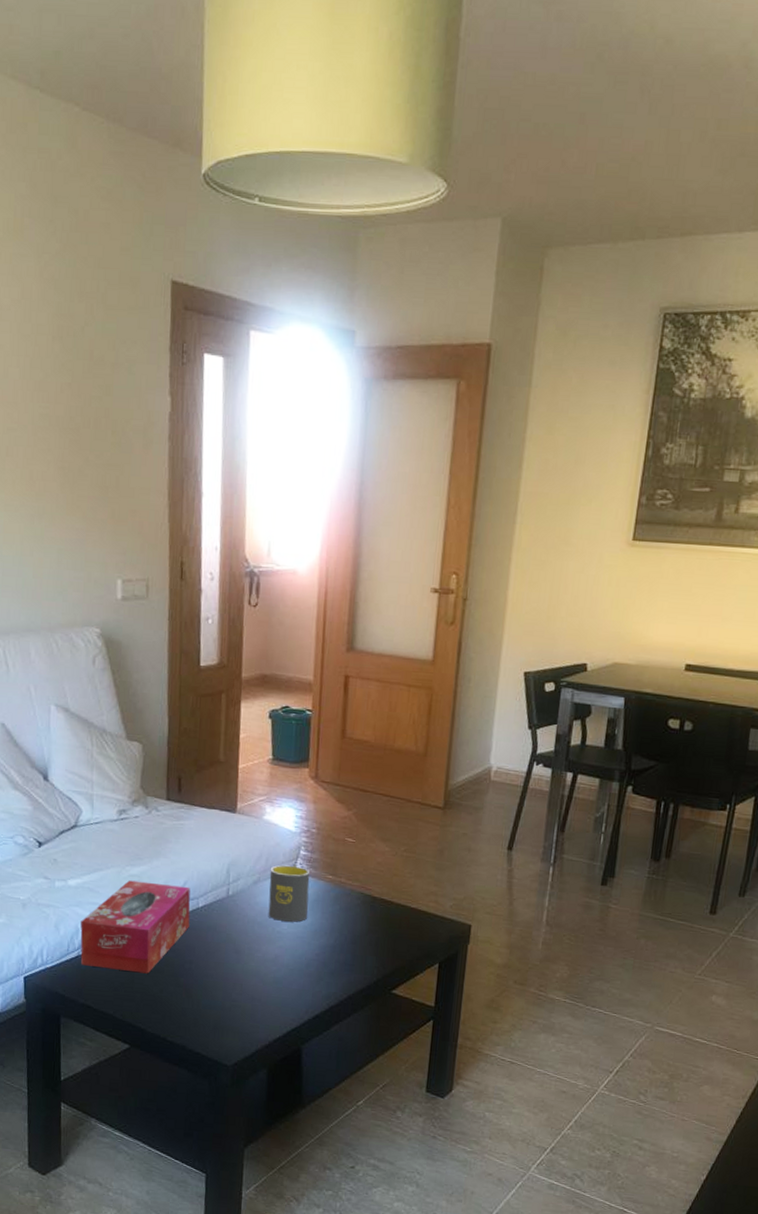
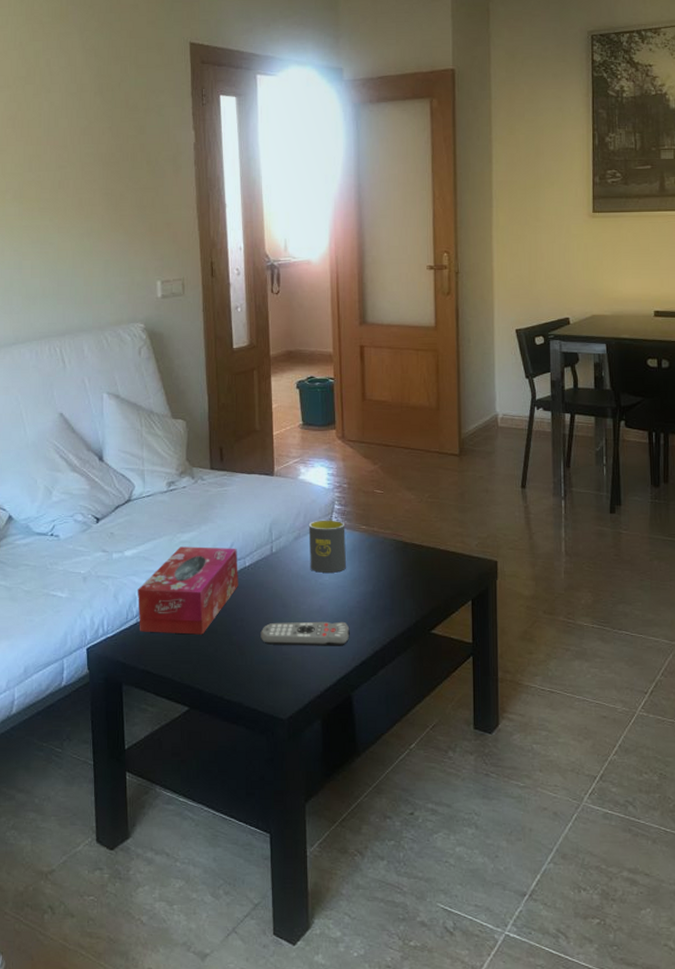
remote control: none [209,967,306,998] -> present [260,621,350,646]

